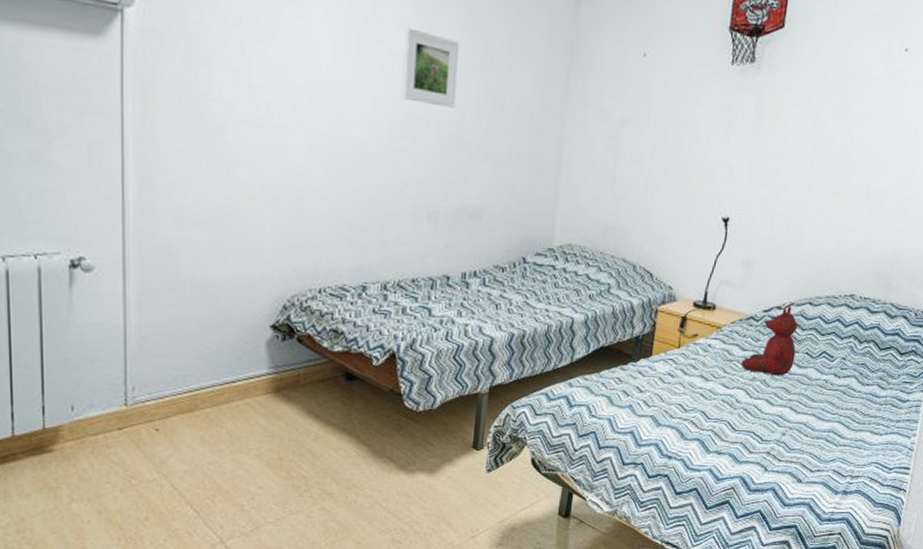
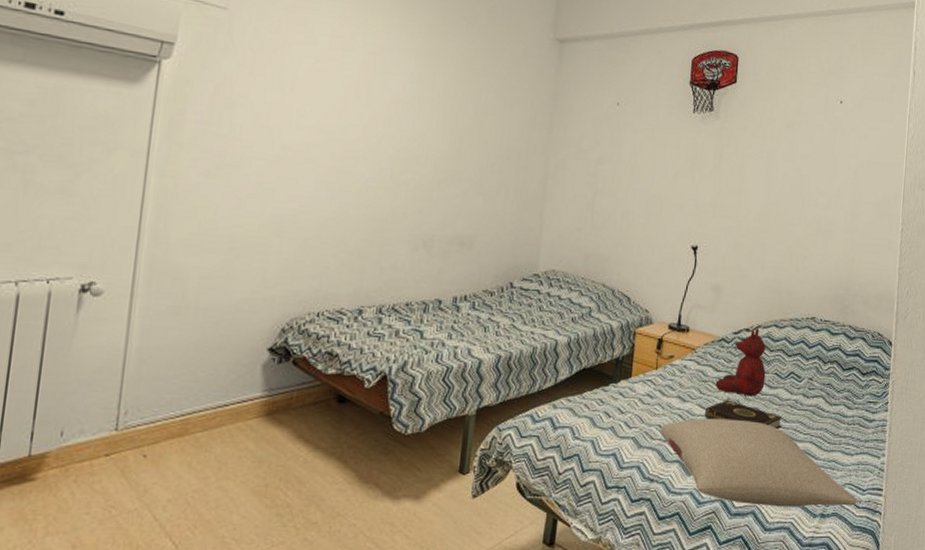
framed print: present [401,27,460,108] -> none [403,79,457,148]
pillow: none [680,397,882,484] -> present [660,418,857,507]
book: none [728,379,810,408] -> present [705,400,782,429]

